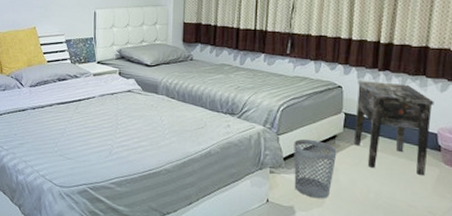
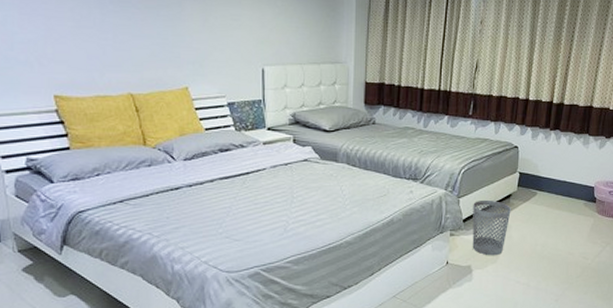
side table: present [353,79,434,175] -> none [526,139,594,225]

